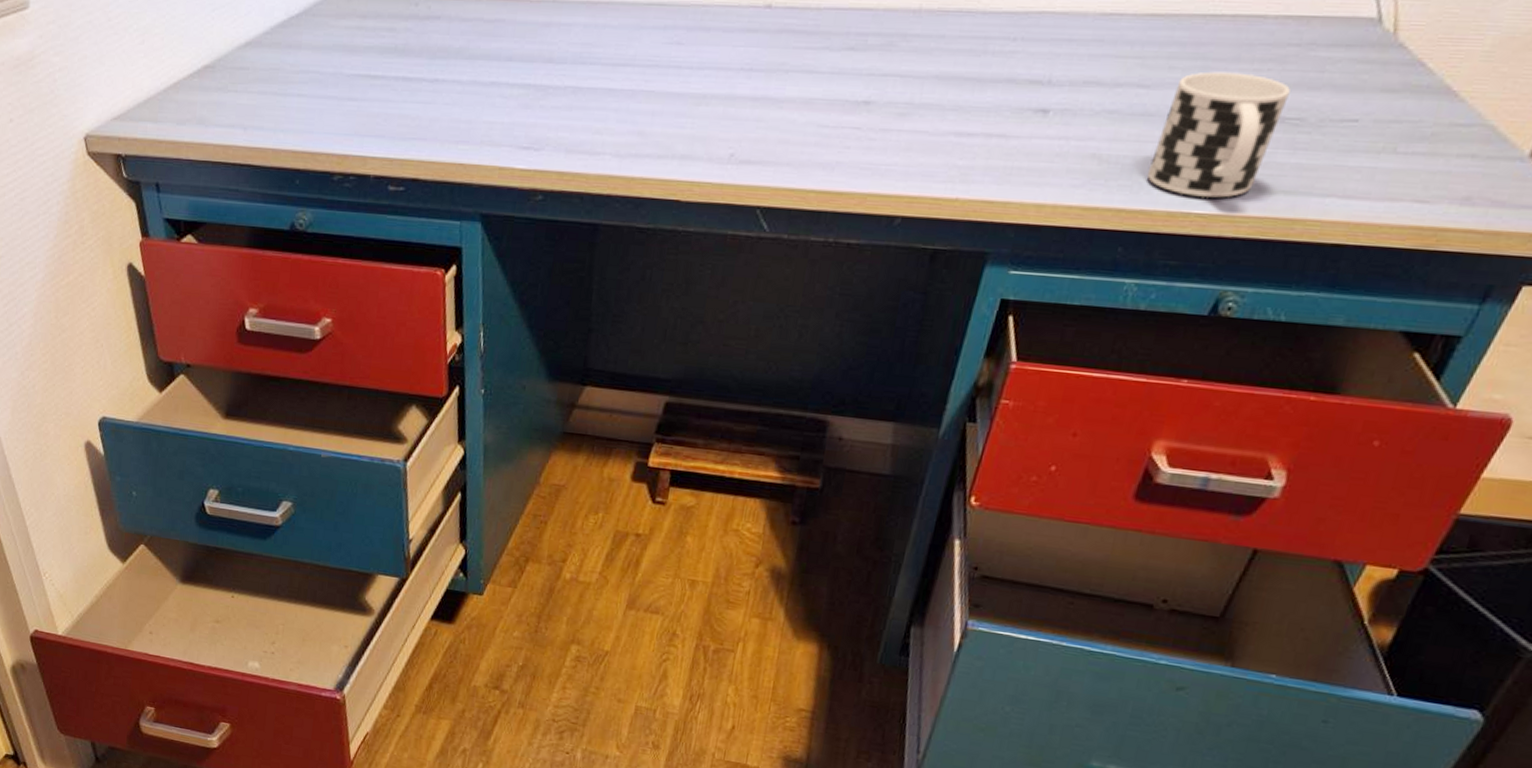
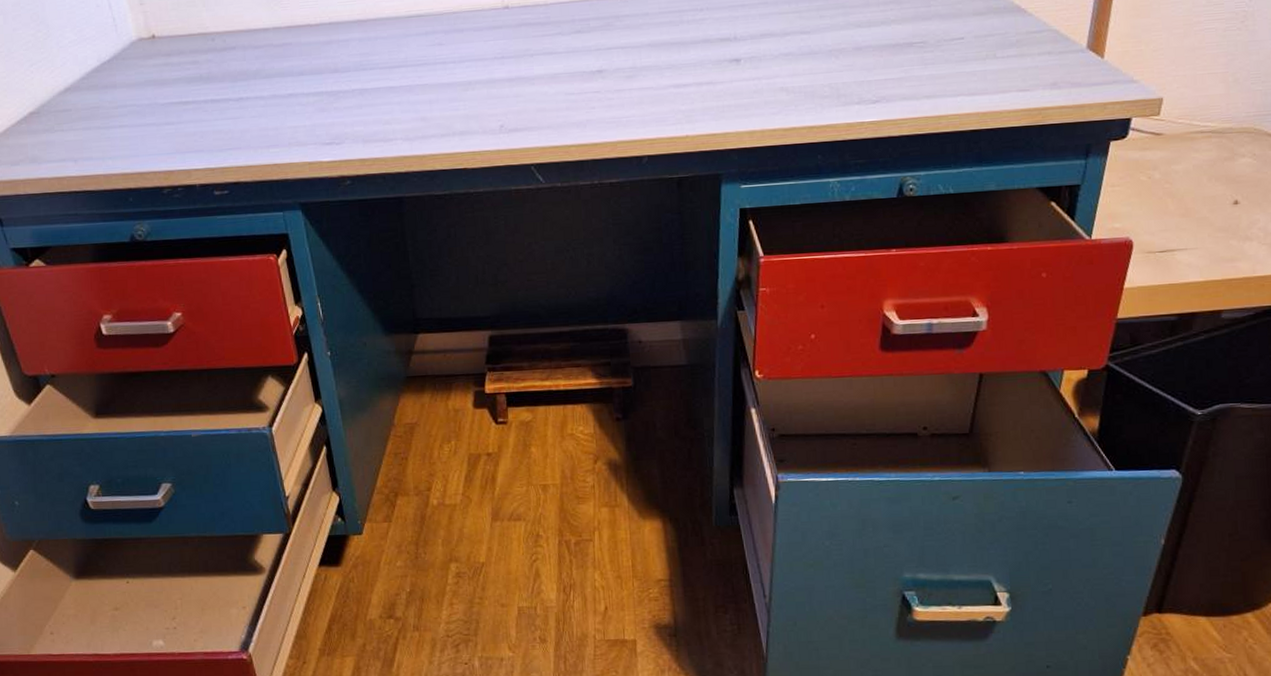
cup: present [1147,71,1290,198] -> none [824,14,911,109]

